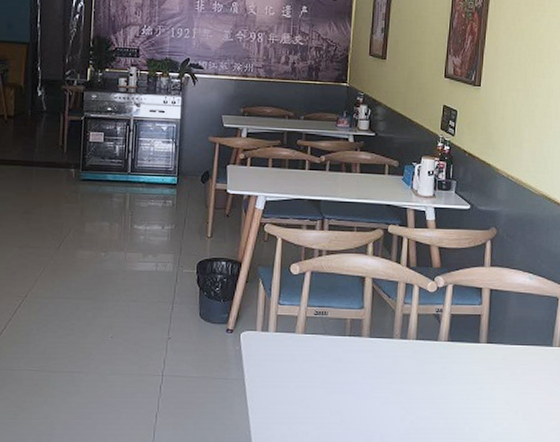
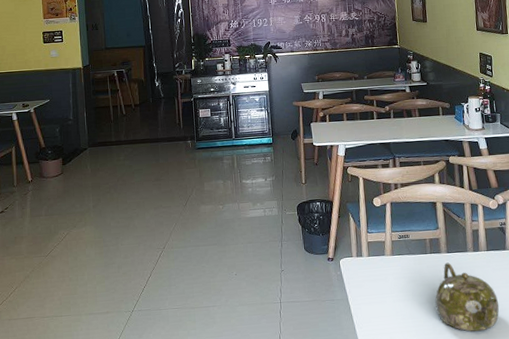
teapot: none [347,348,421,430] -> present [435,262,500,332]

